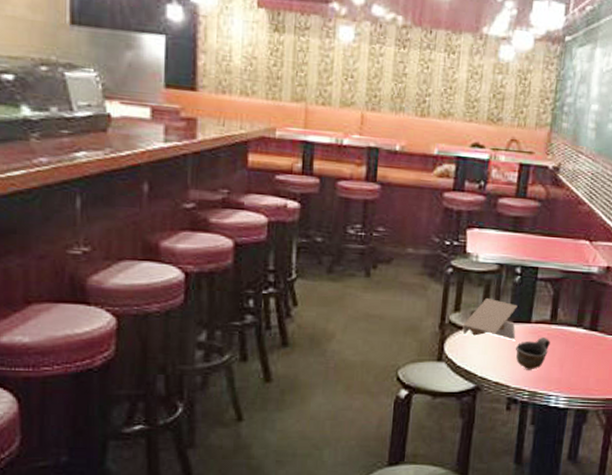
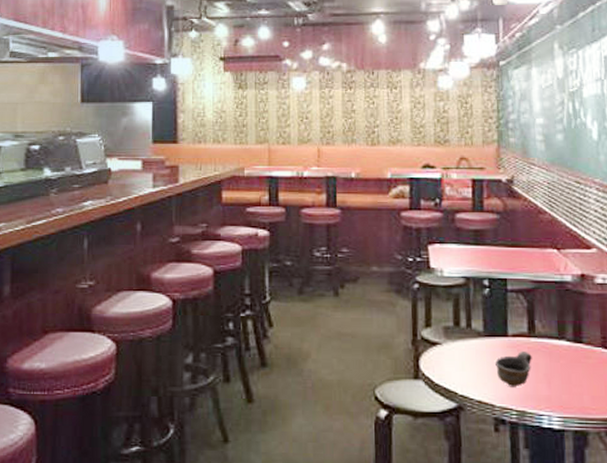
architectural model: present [462,297,518,340] -> none [436,311,494,355]

